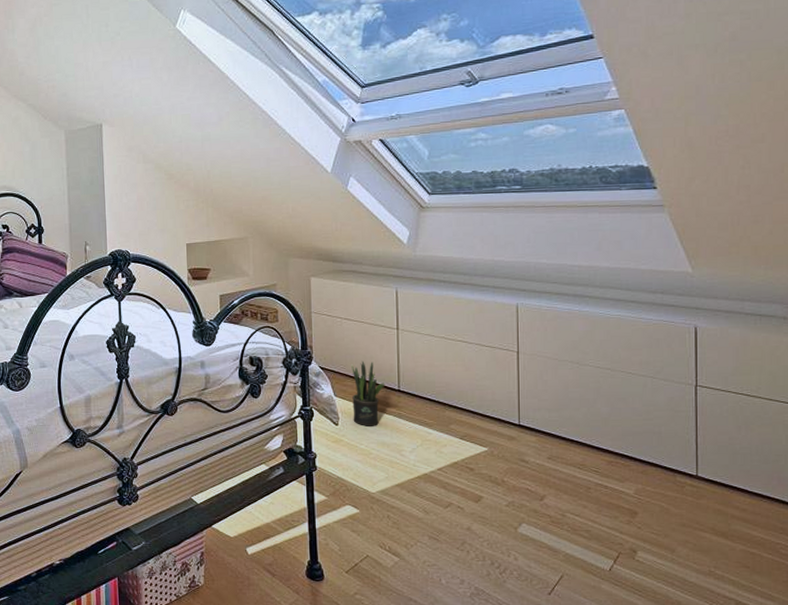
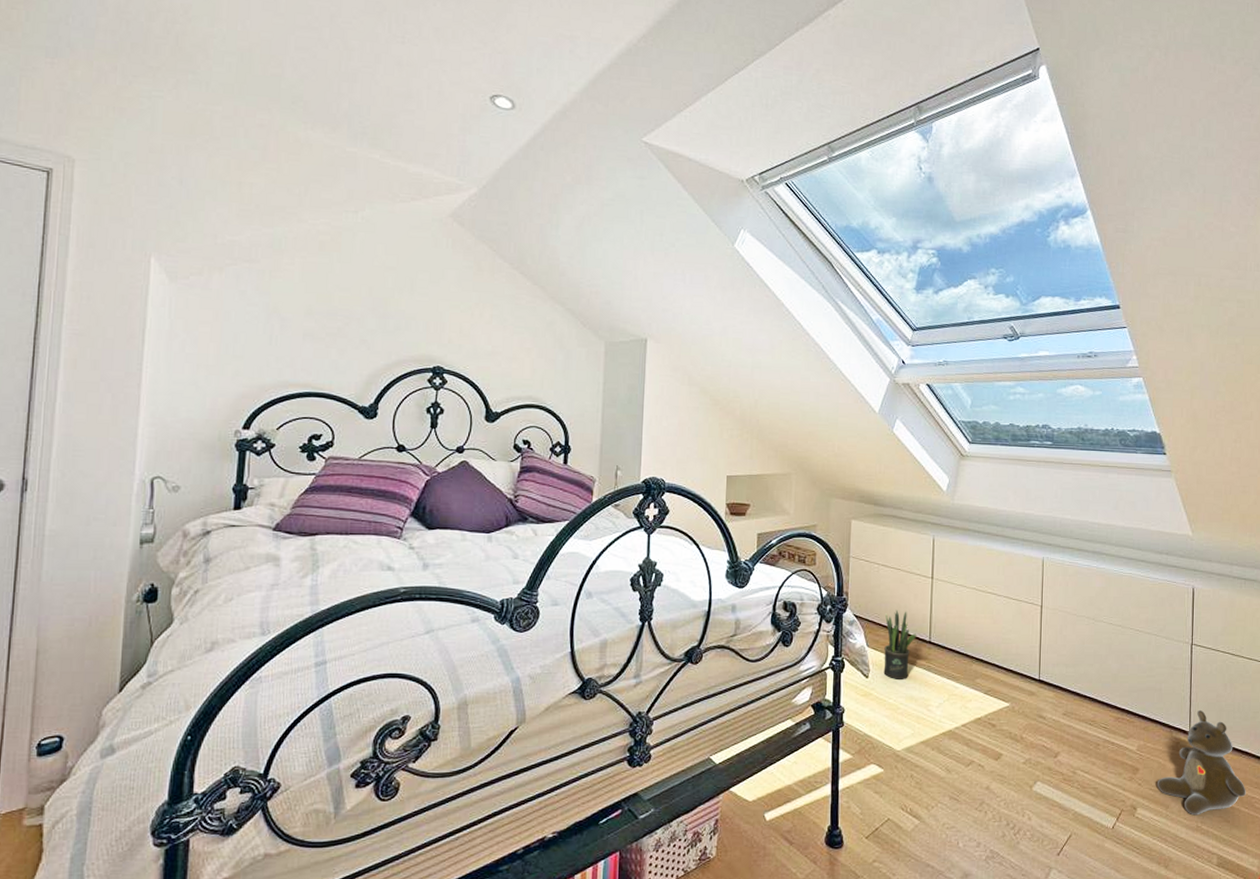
teddy bear: none [660,453,769,560] -> present [1157,709,1246,816]

